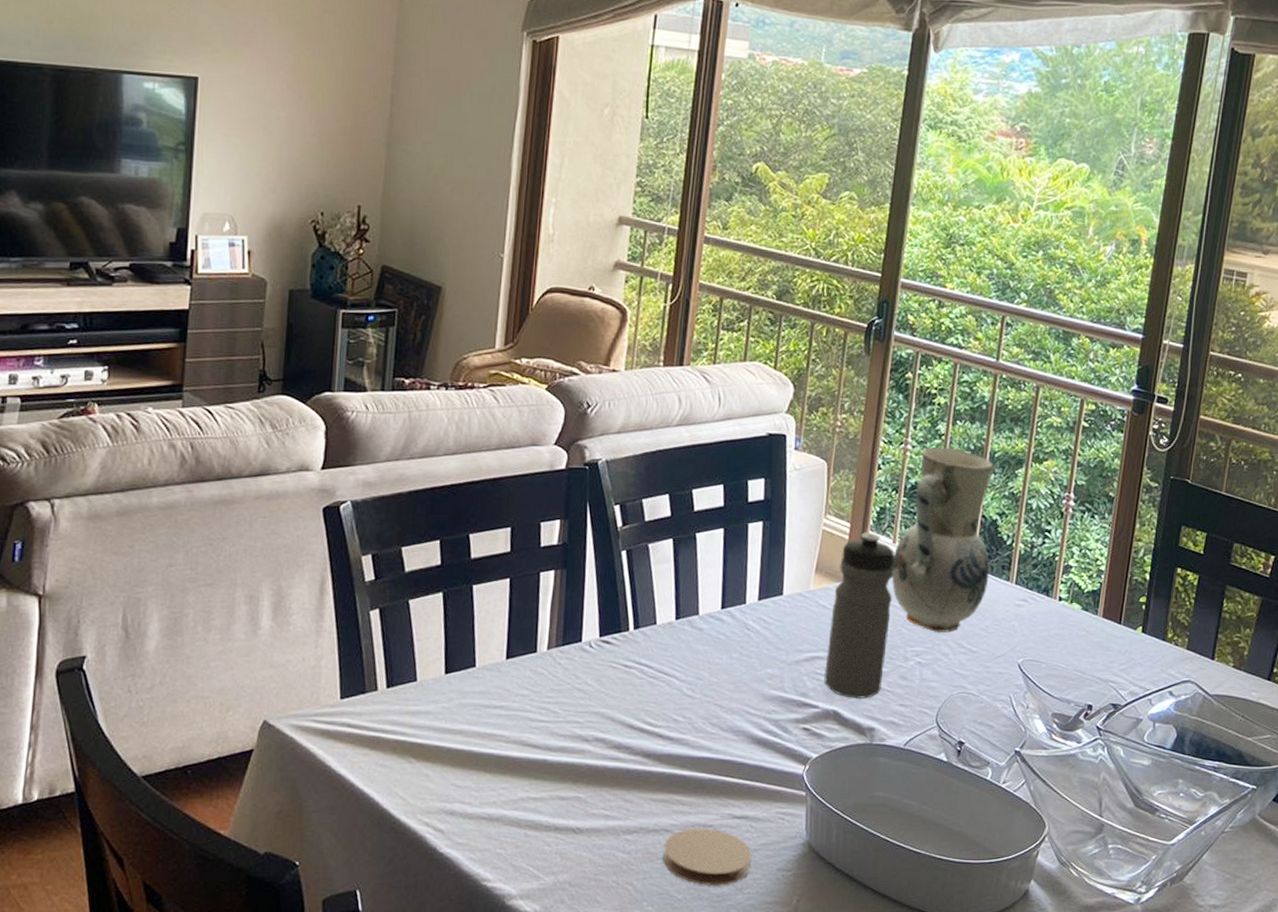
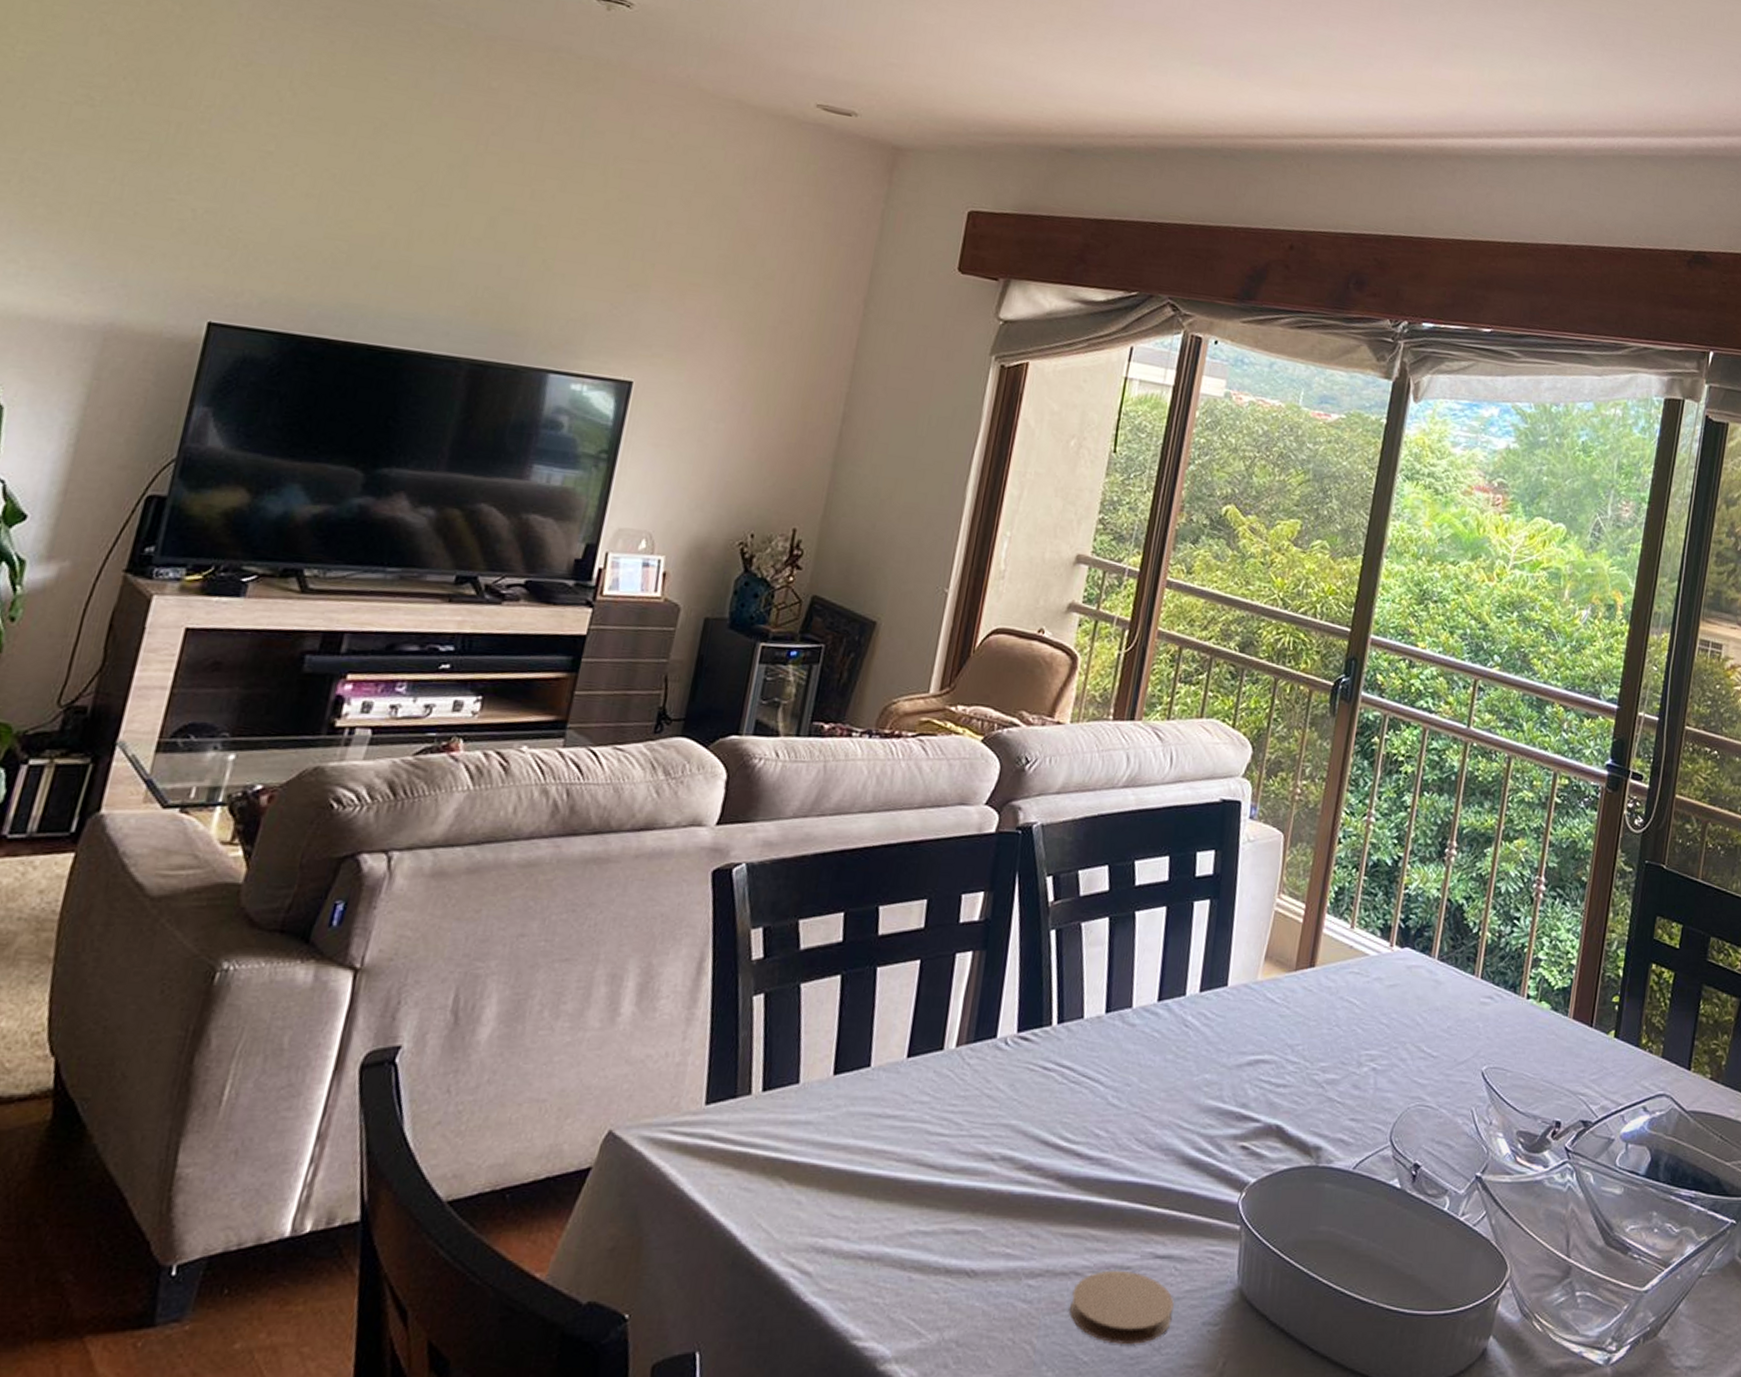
water bottle: present [824,533,895,700] -> none [1267,915,1353,1112]
vase: present [891,446,993,633] -> none [1347,820,1460,1034]

